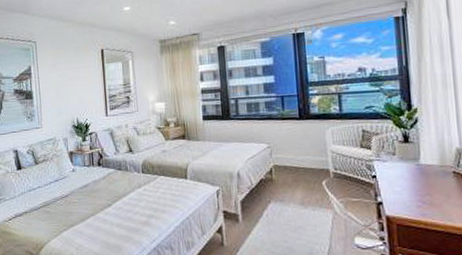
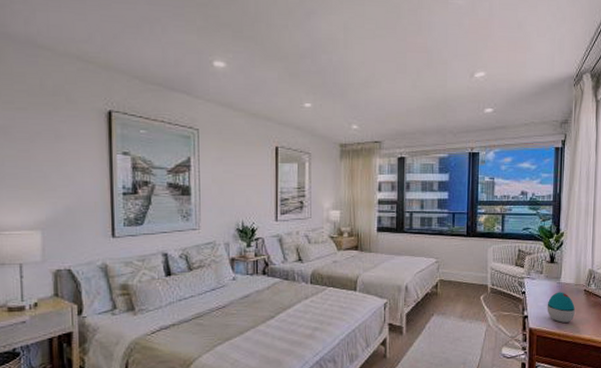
decorative egg: none [405,174,445,210] -> present [547,292,576,323]

